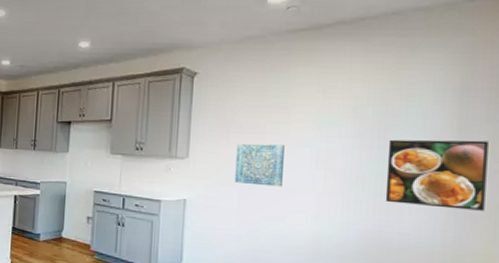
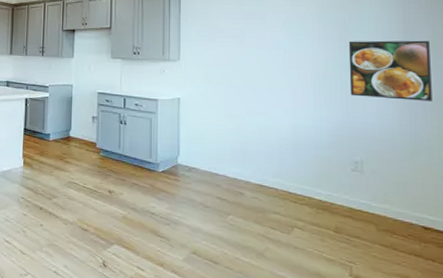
wall art: present [235,143,284,187] -> none [221,46,262,85]

